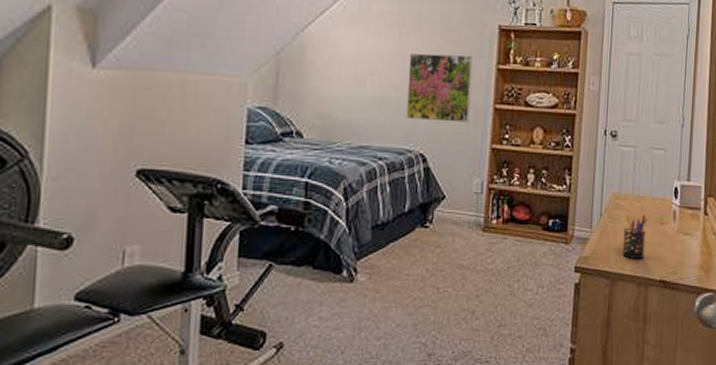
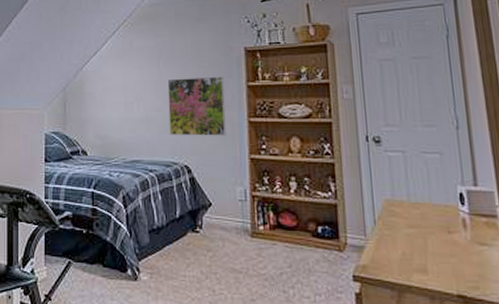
pen holder: present [622,214,648,260] -> none [402,222,434,271]

